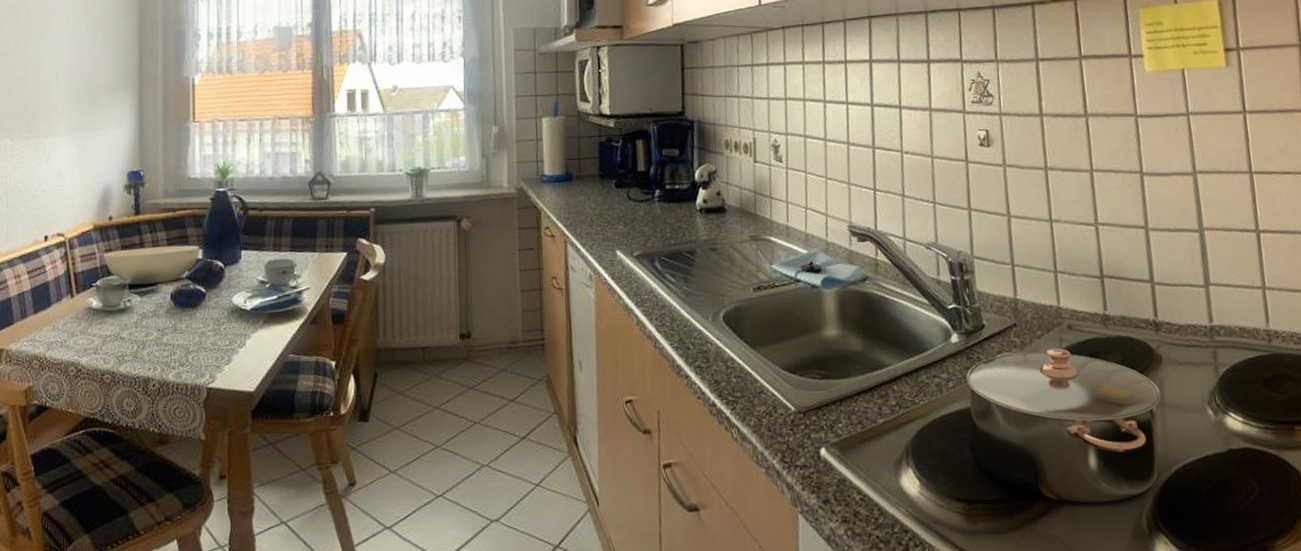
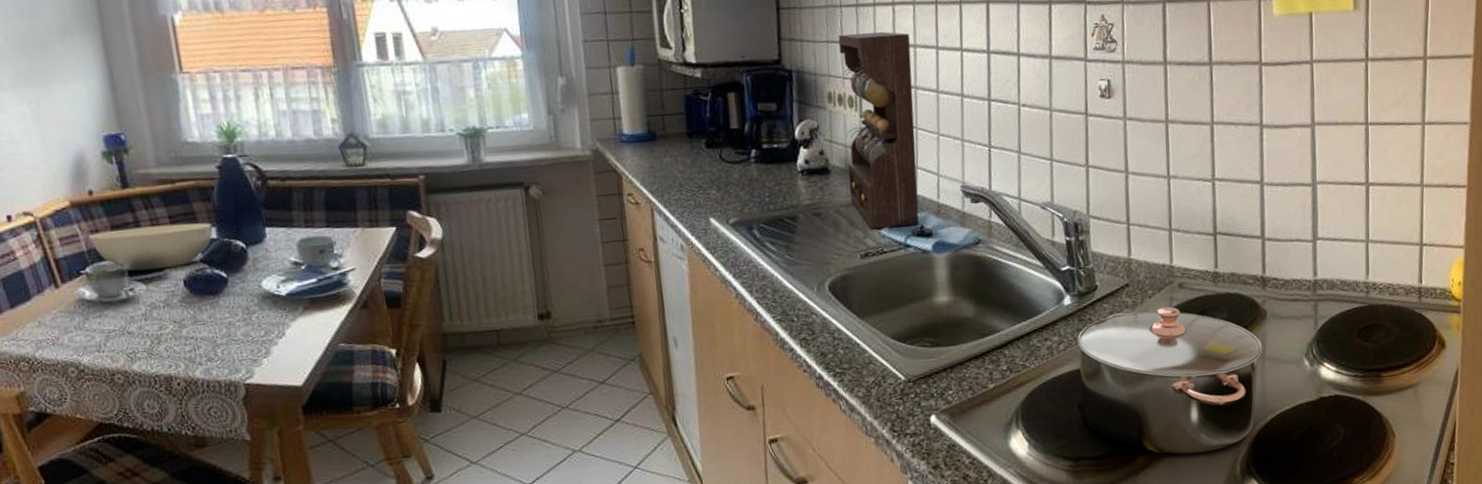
spice rack: none [735,87,808,264] -> present [838,31,919,229]

